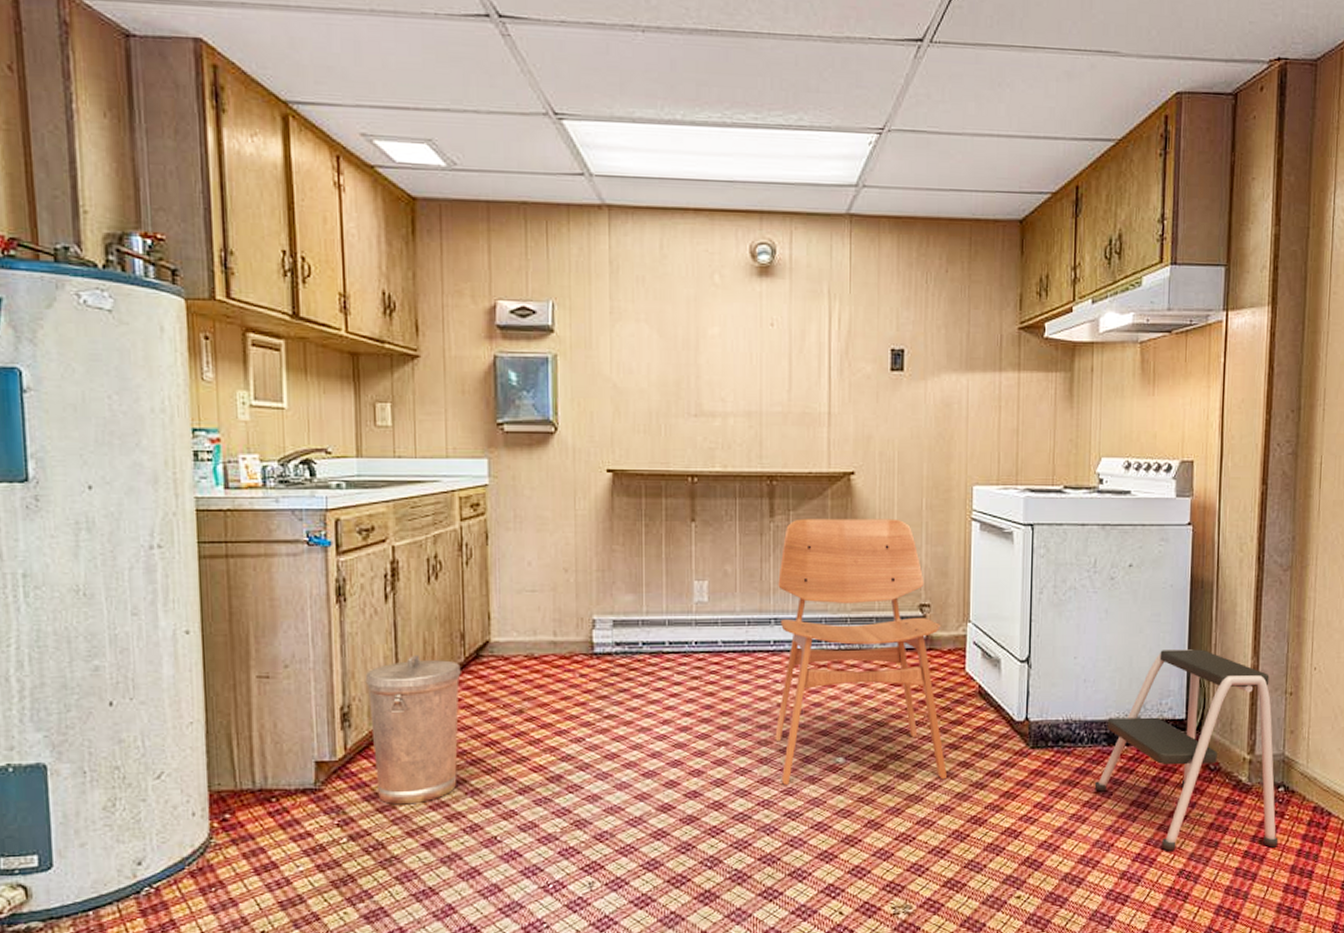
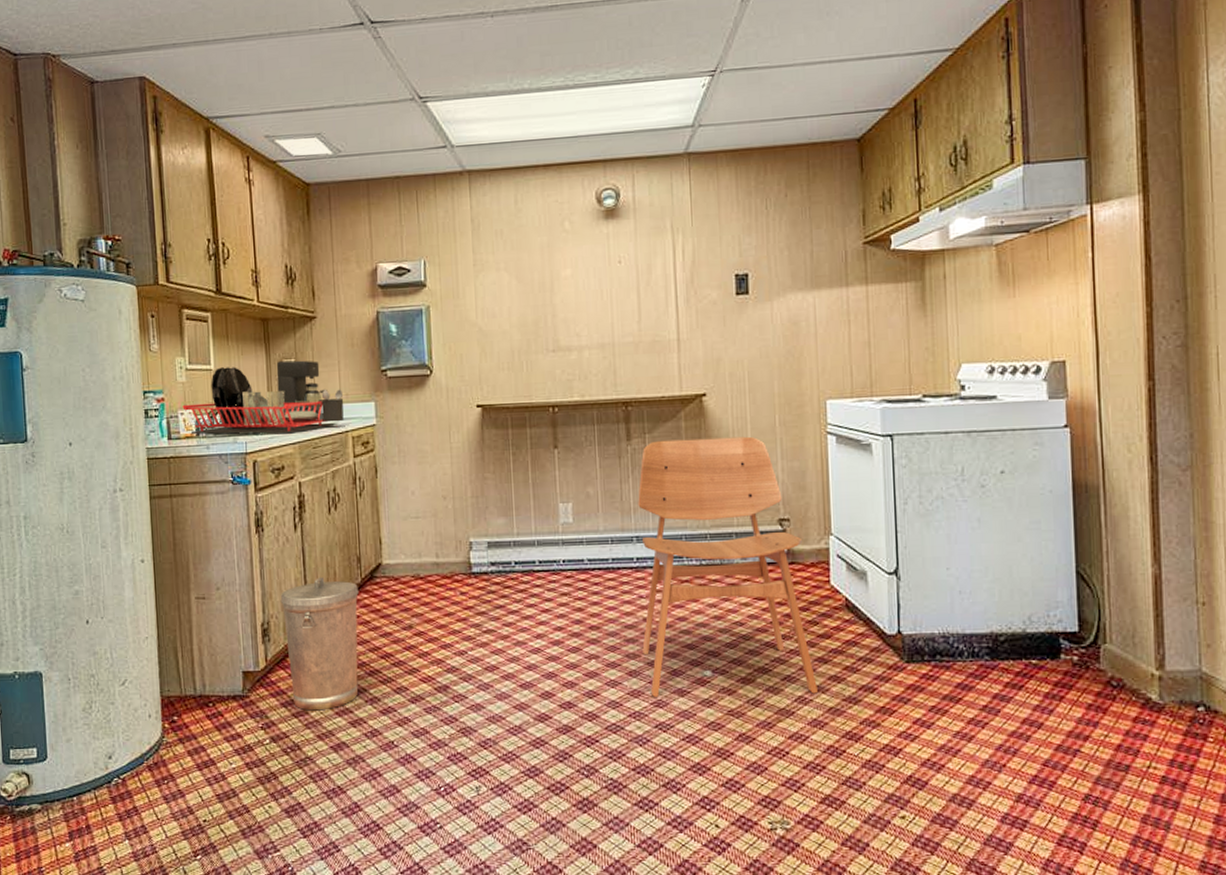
dish rack: none [244,406,451,490] -> present [182,367,344,435]
coffee maker: none [367,404,431,476] -> present [276,360,327,420]
step stool: present [1094,649,1279,851] -> none [979,557,1203,773]

